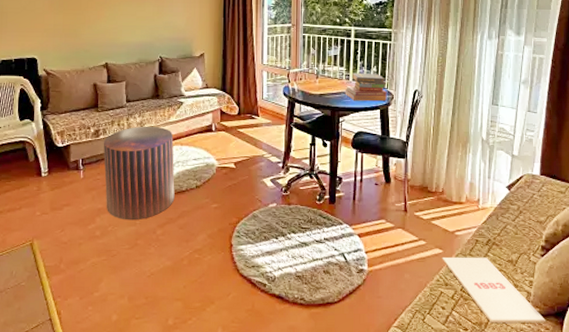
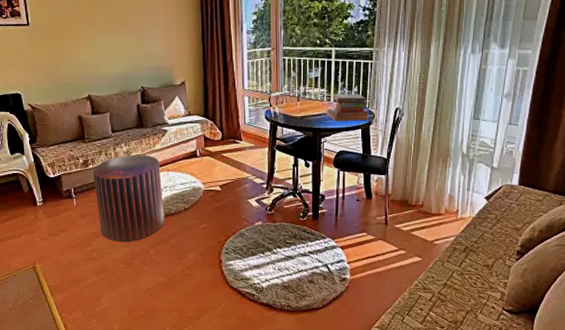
magazine: present [442,257,546,323] -> none [421,263,518,320]

